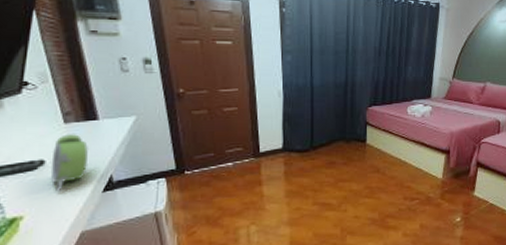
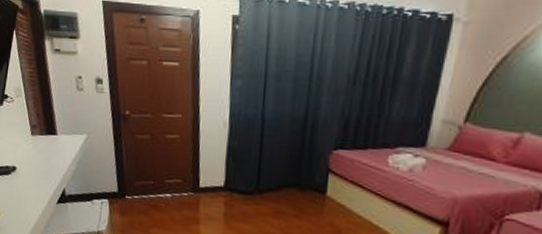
alarm clock: present [50,133,89,192] -> none [19,145,49,197]

